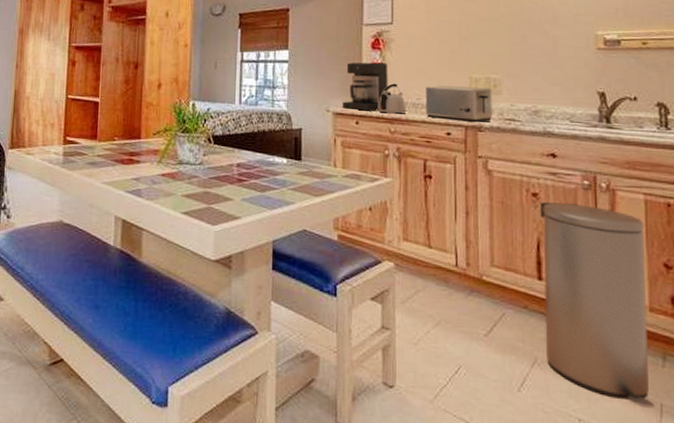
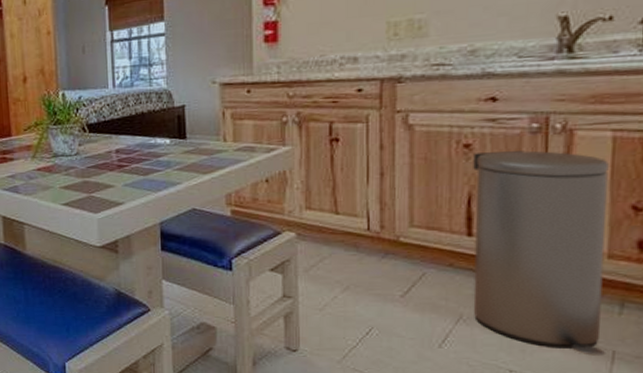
coffee maker: present [342,62,388,111] -> none [230,19,285,79]
kettle: present [377,83,407,115] -> none [272,41,309,78]
toaster: present [425,85,492,123] -> none [331,31,416,76]

